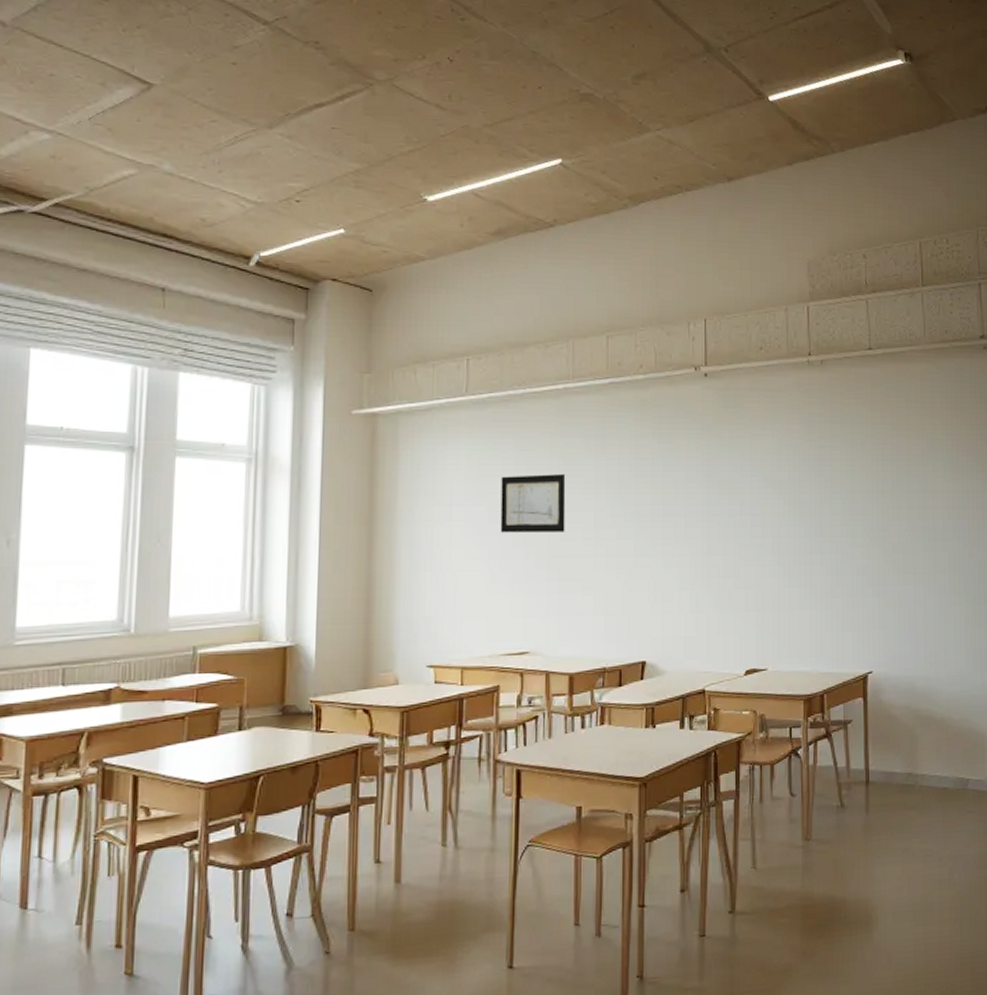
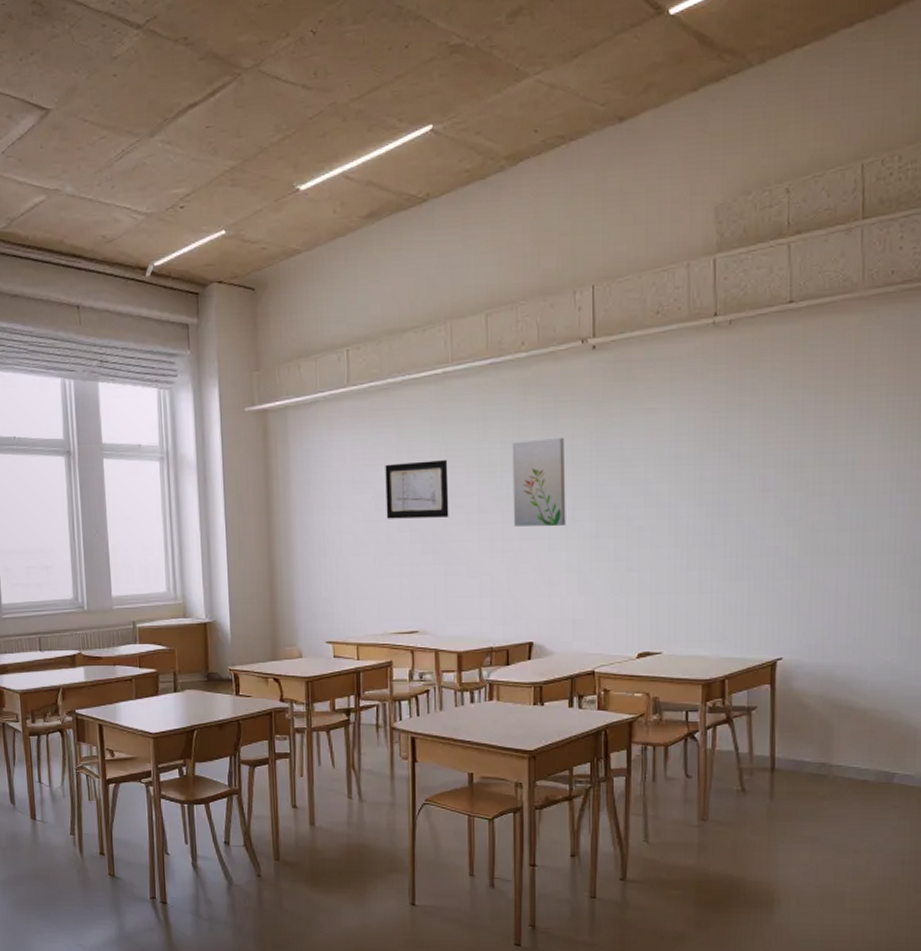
wall art: none [628,458,679,544] -> present [512,438,566,527]

